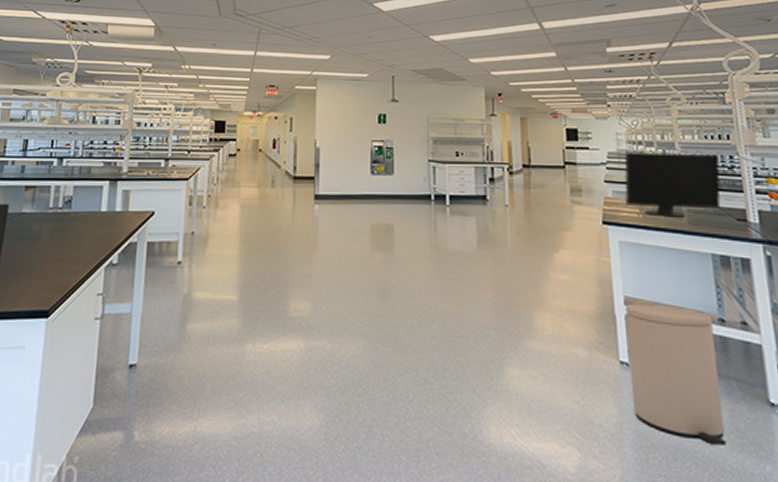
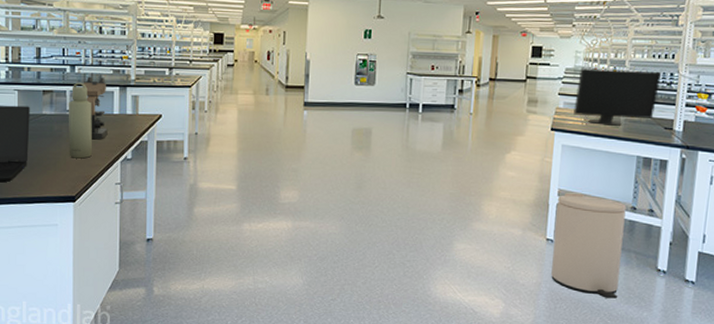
bottle: none [47,176,78,264] -> present [68,82,93,159]
microscope: none [69,170,96,242] -> present [83,76,108,140]

